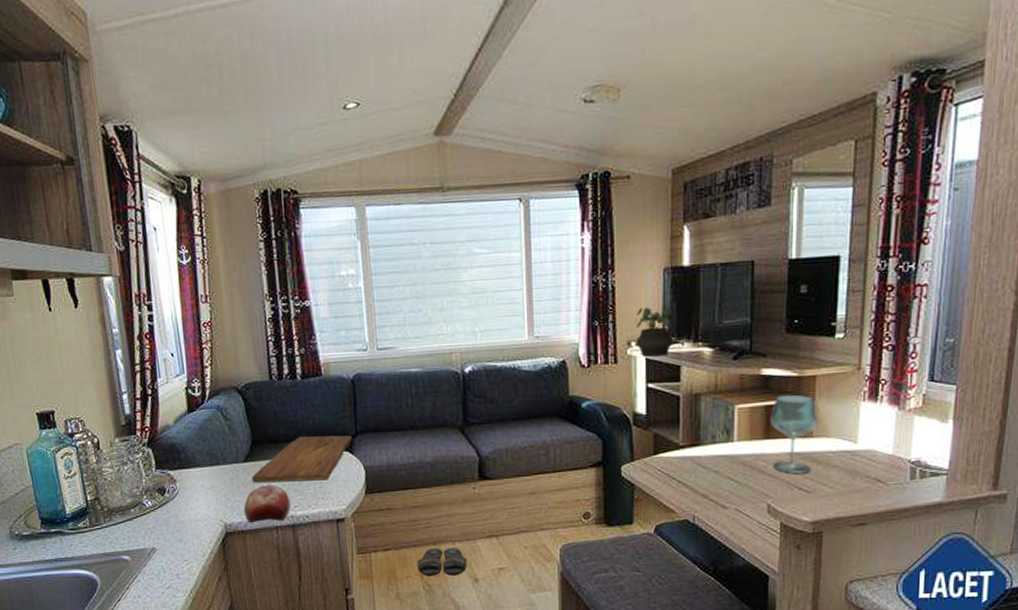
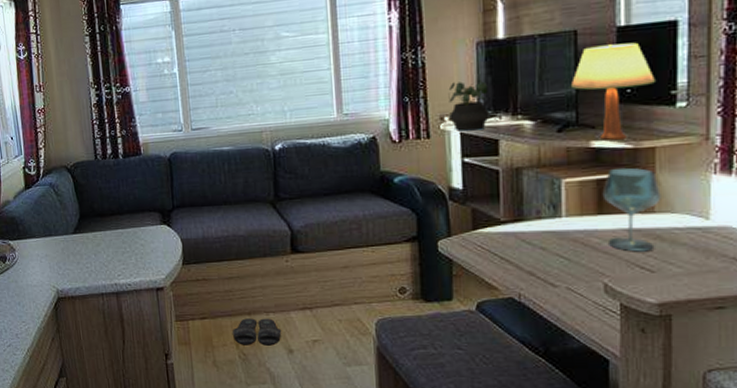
fruit: present [243,484,291,524] -> none [73,254,115,290]
cutting board: present [252,435,353,482] -> none [80,209,170,252]
table lamp: none [746,273,820,370] -> present [570,41,657,142]

